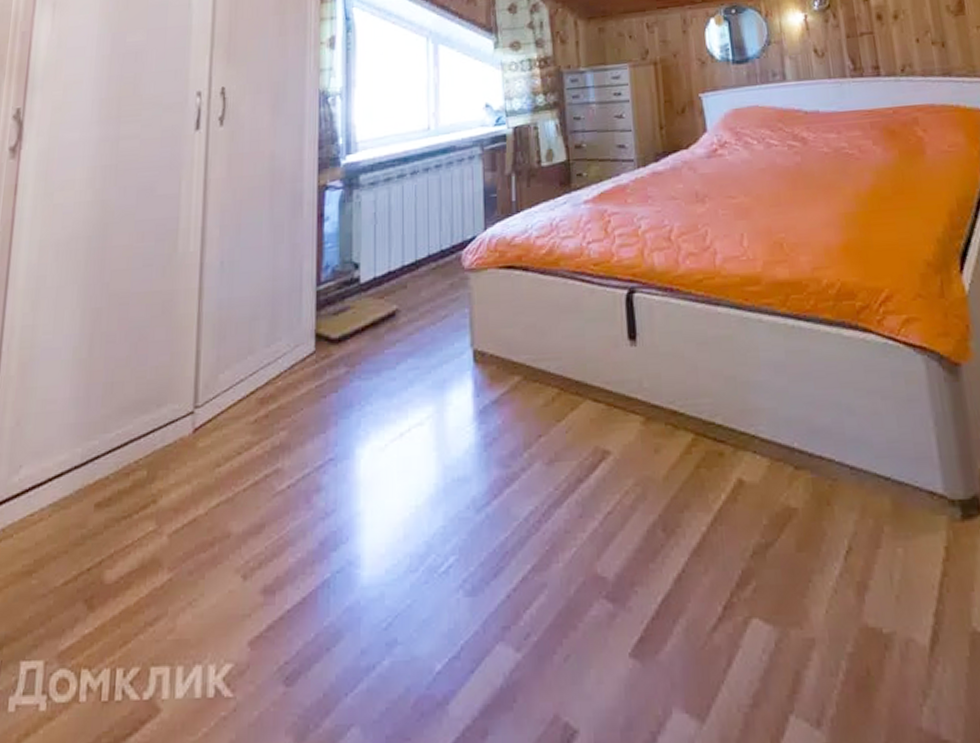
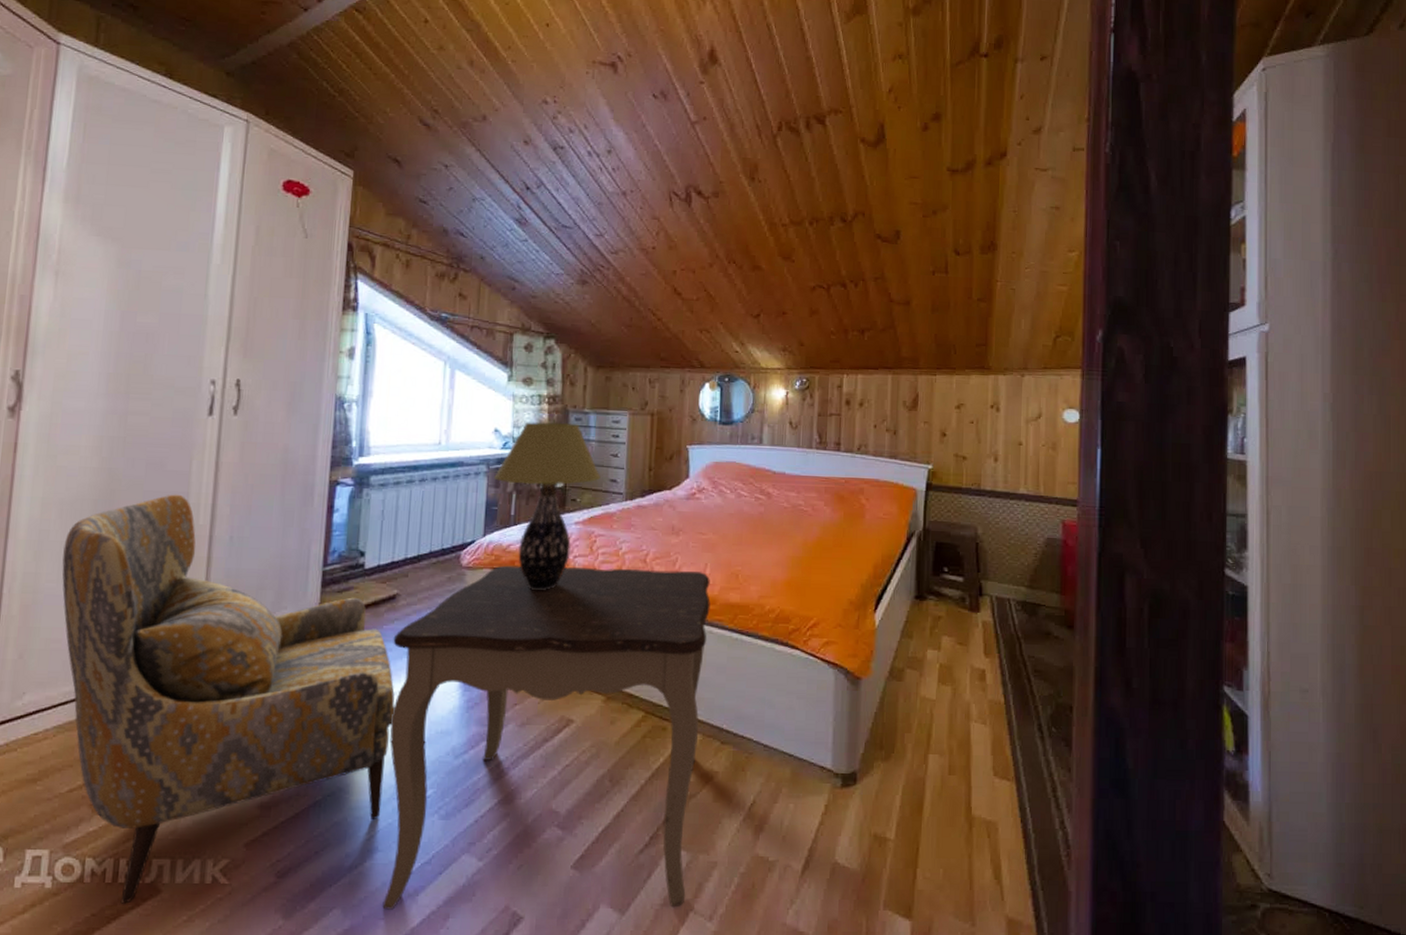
armchair: none [58,220,403,729] -> present [62,494,395,904]
side table: none [396,245,781,726] -> present [382,565,710,910]
table lamp: none [490,85,607,290] -> present [494,421,601,591]

